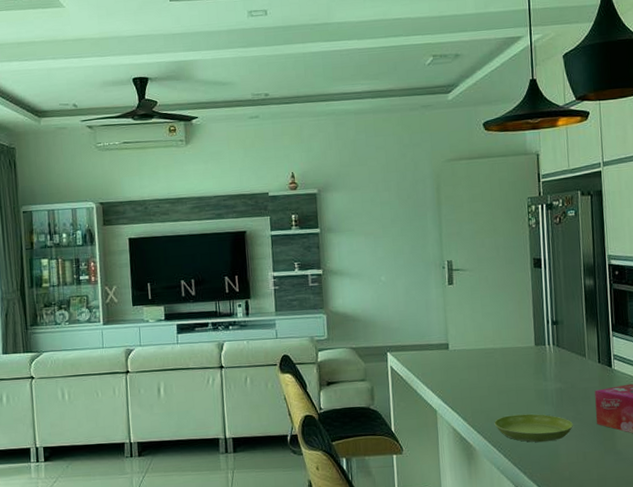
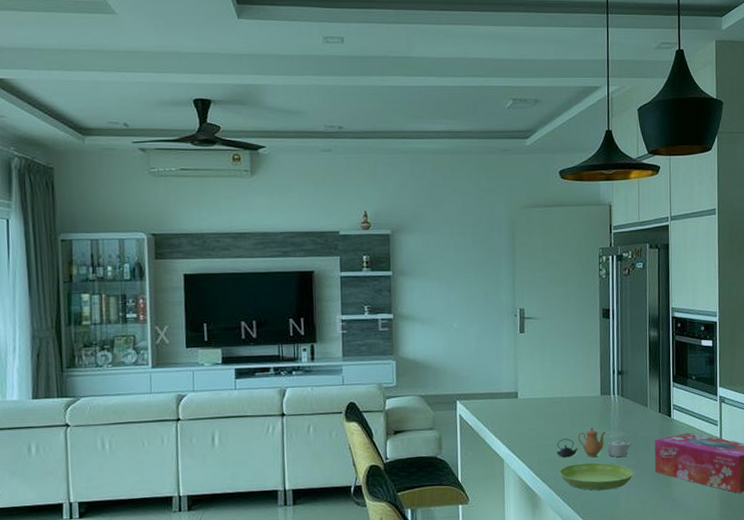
teapot: none [490,378,571,409] -> present [556,427,632,458]

